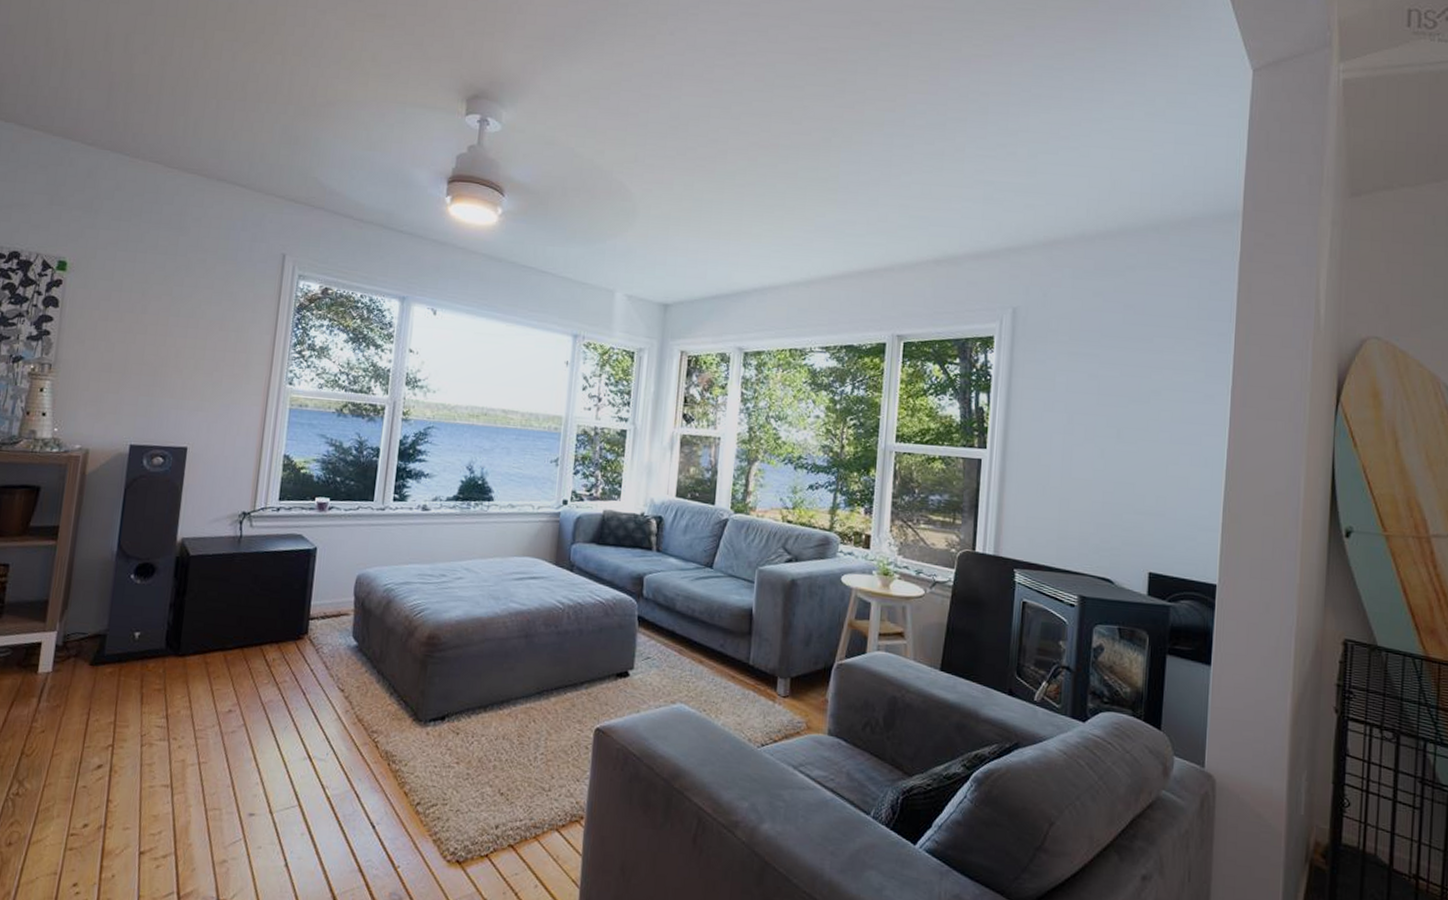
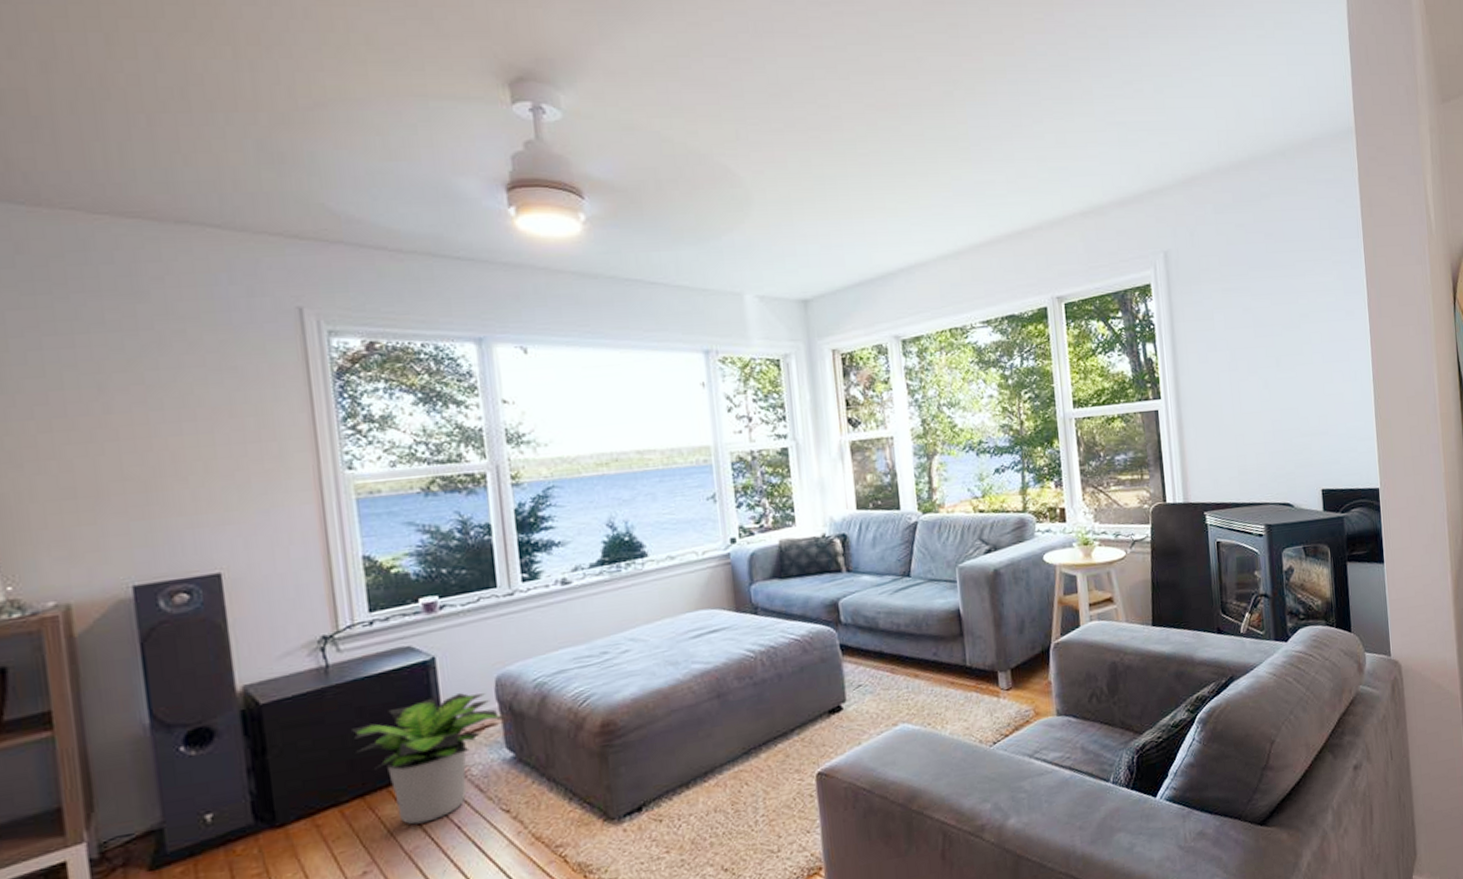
potted plant: none [244,580,360,683] -> present [350,693,510,825]

